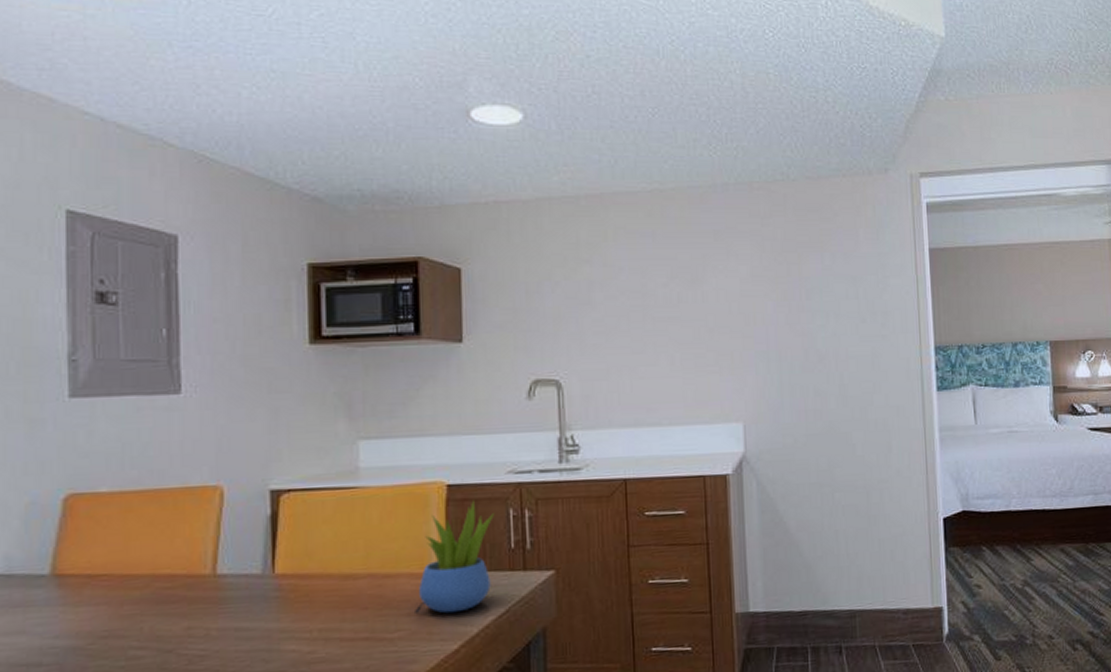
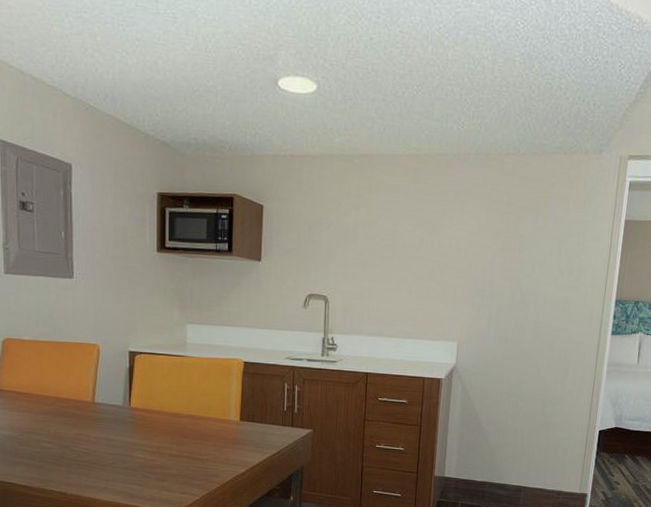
succulent plant: present [419,500,495,614] -> none [222,374,275,449]

